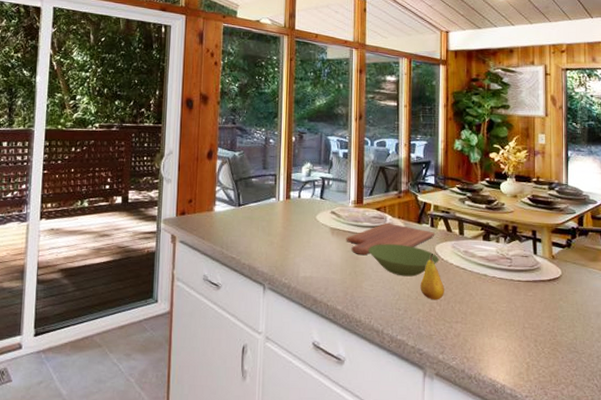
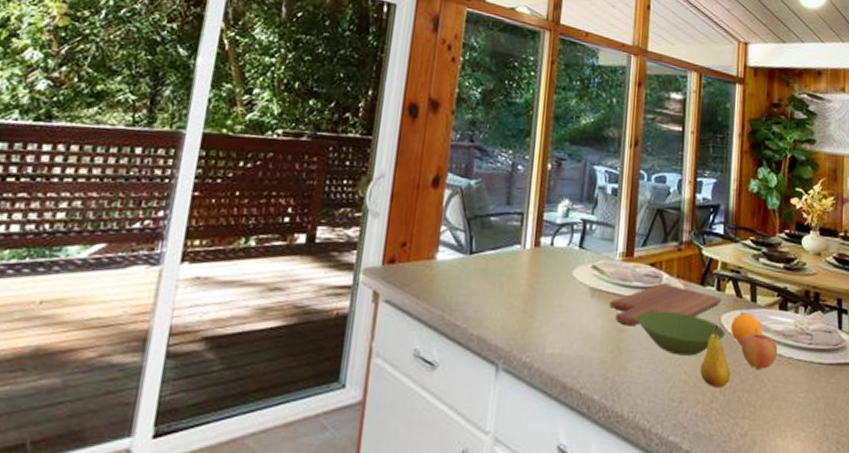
orange: none [443,242,470,267] -> present [730,311,763,344]
apple: none [452,255,483,287] -> present [741,328,778,370]

